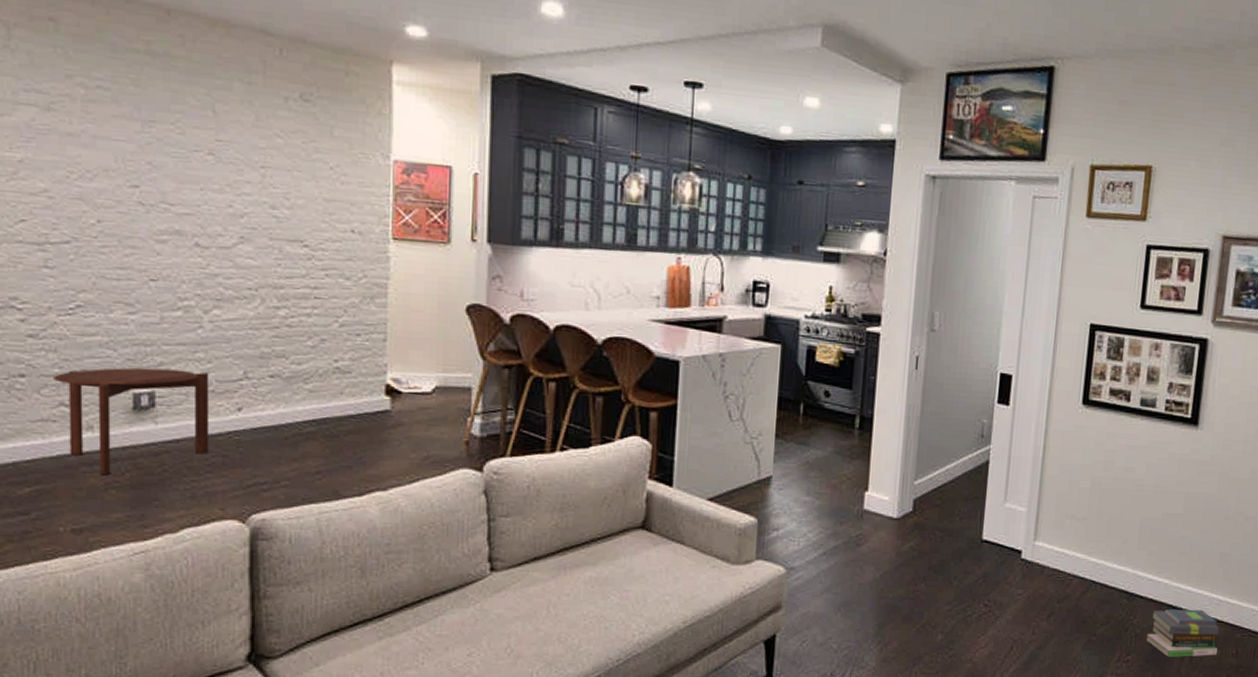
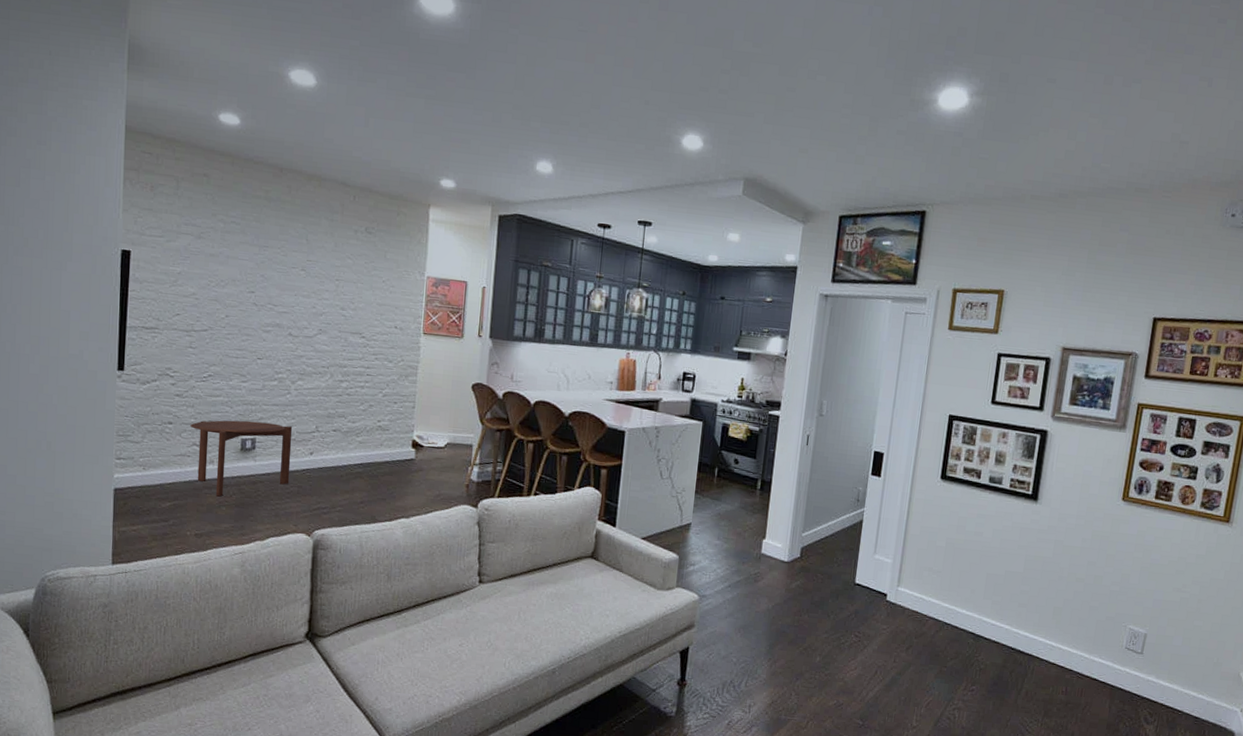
books: present [1146,609,1220,657] -> none [989,650,1052,692]

